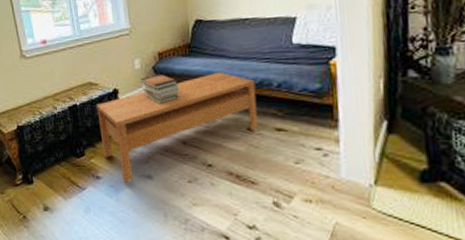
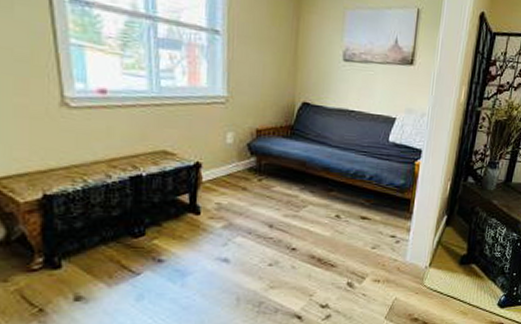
coffee table: present [97,71,259,183] -> none [170,158,350,267]
book stack: present [140,73,180,105] -> none [230,151,275,185]

